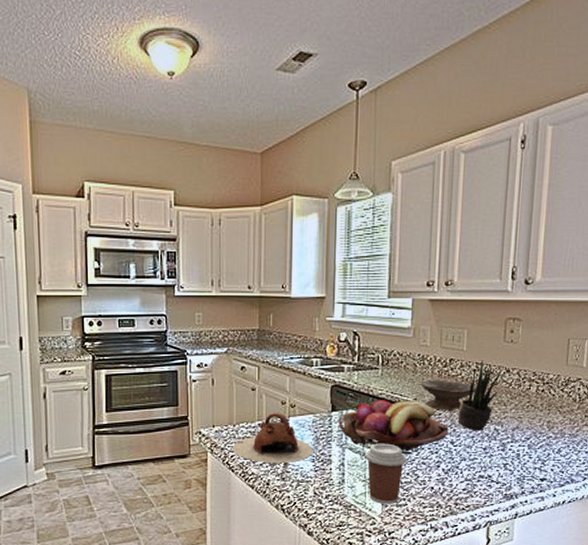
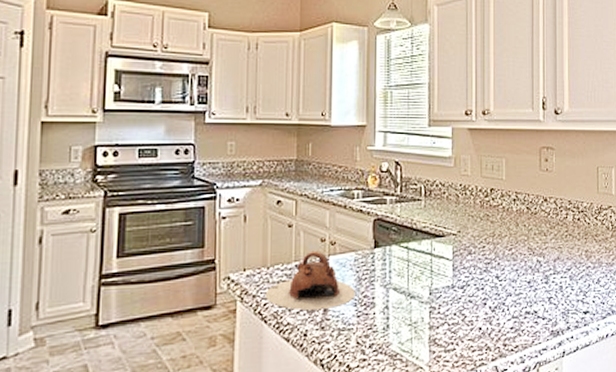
fruit basket: present [338,400,449,455] -> none [381,233,493,293]
coffee cup: present [365,443,406,504] -> none [410,281,452,351]
bowl: present [420,380,477,412] -> none [463,210,518,244]
potted plant: present [457,360,502,431] -> none [501,189,540,264]

